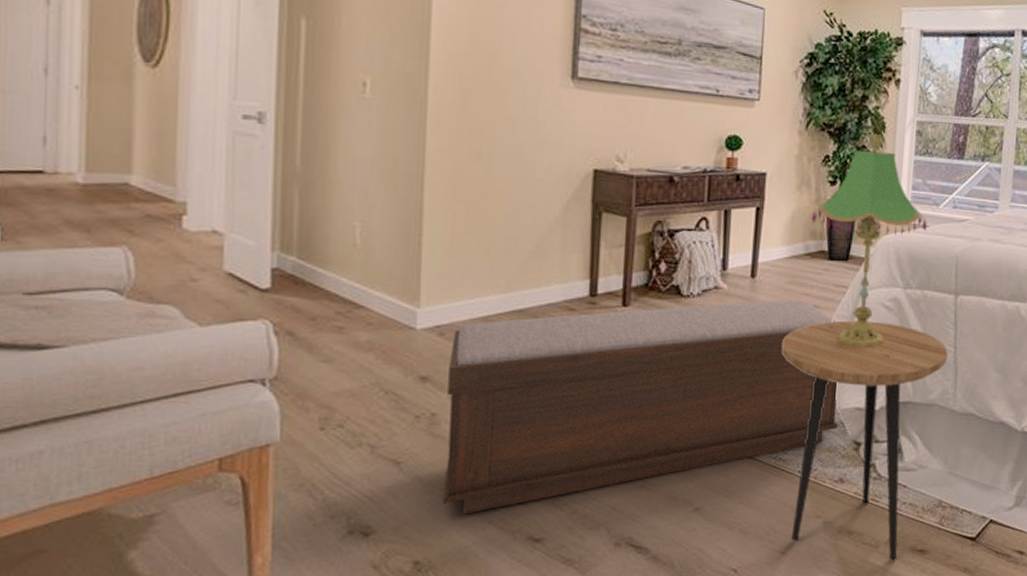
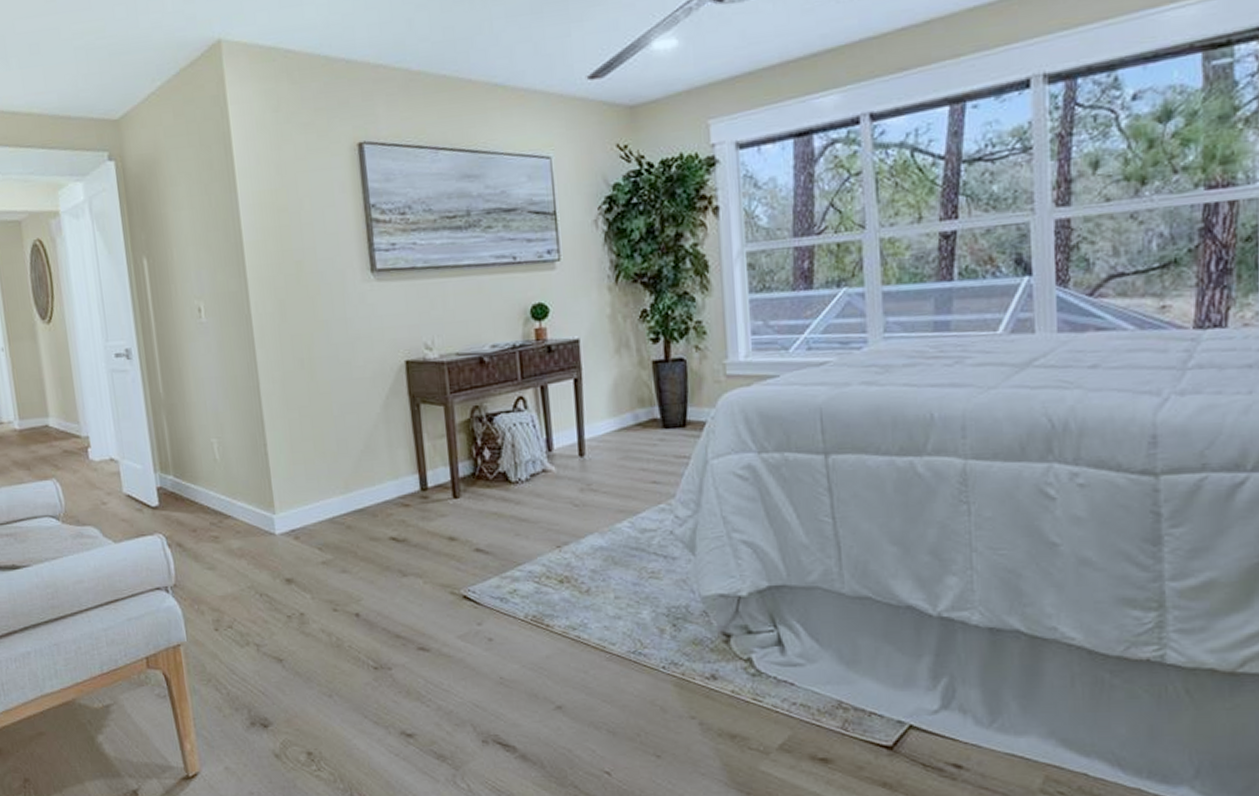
bench: present [442,300,838,515] -> none [307,477,700,709]
side table: present [781,320,948,560] -> none [623,494,825,768]
table lamp: present [811,134,927,348] -> none [636,276,777,525]

